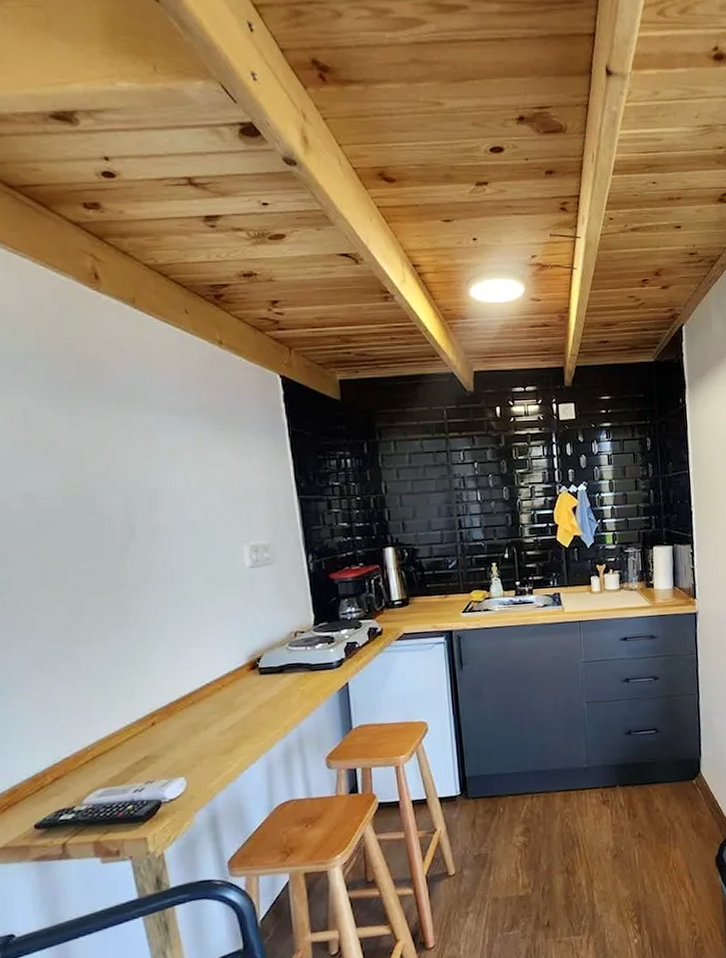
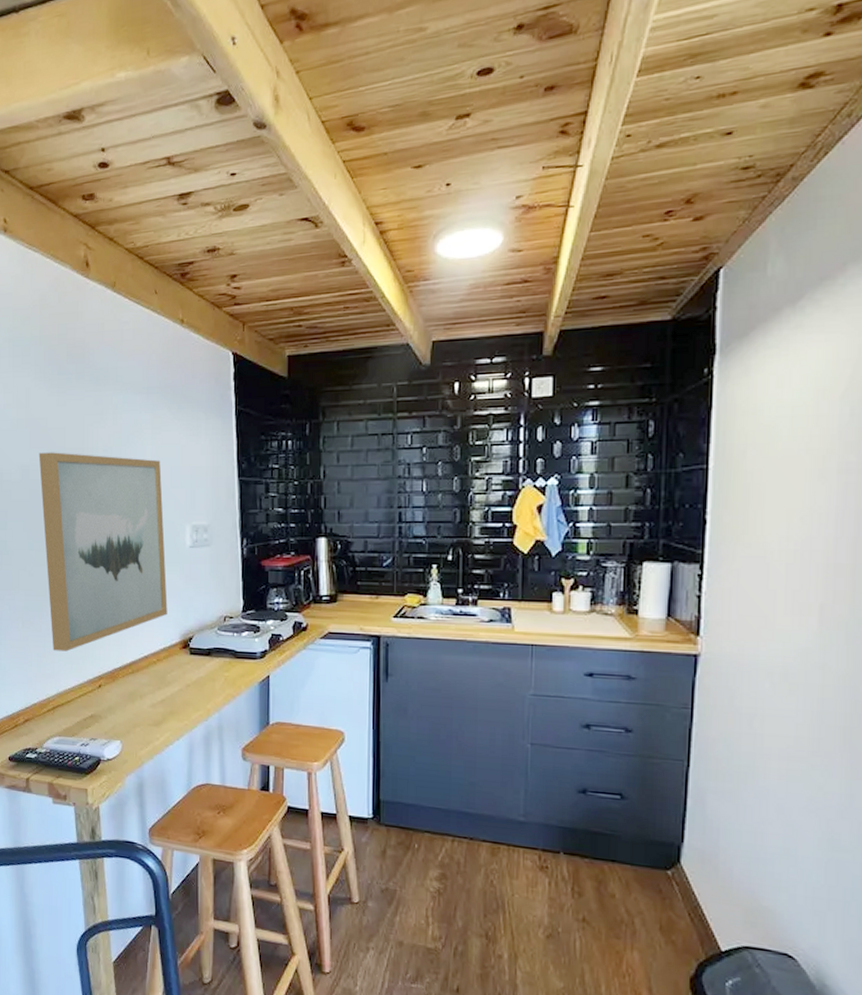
wall art: none [47,477,230,695] -> present [38,452,168,652]

